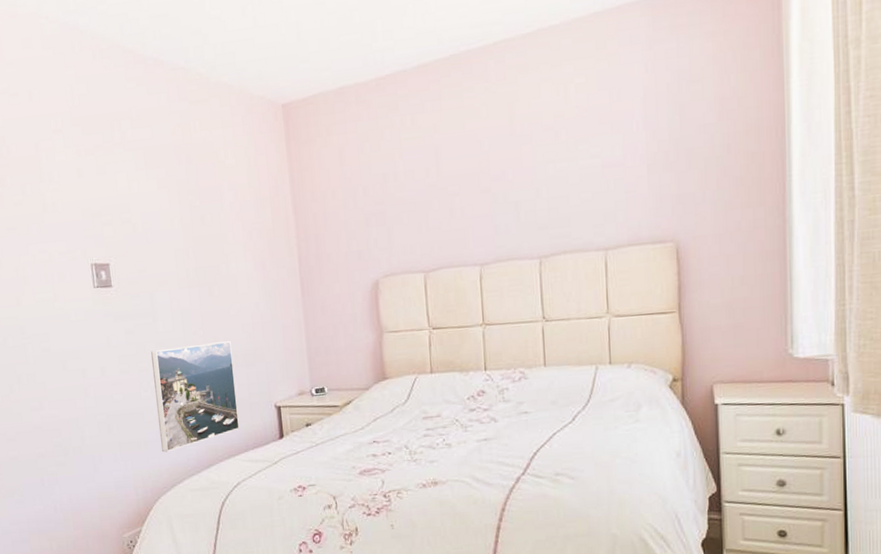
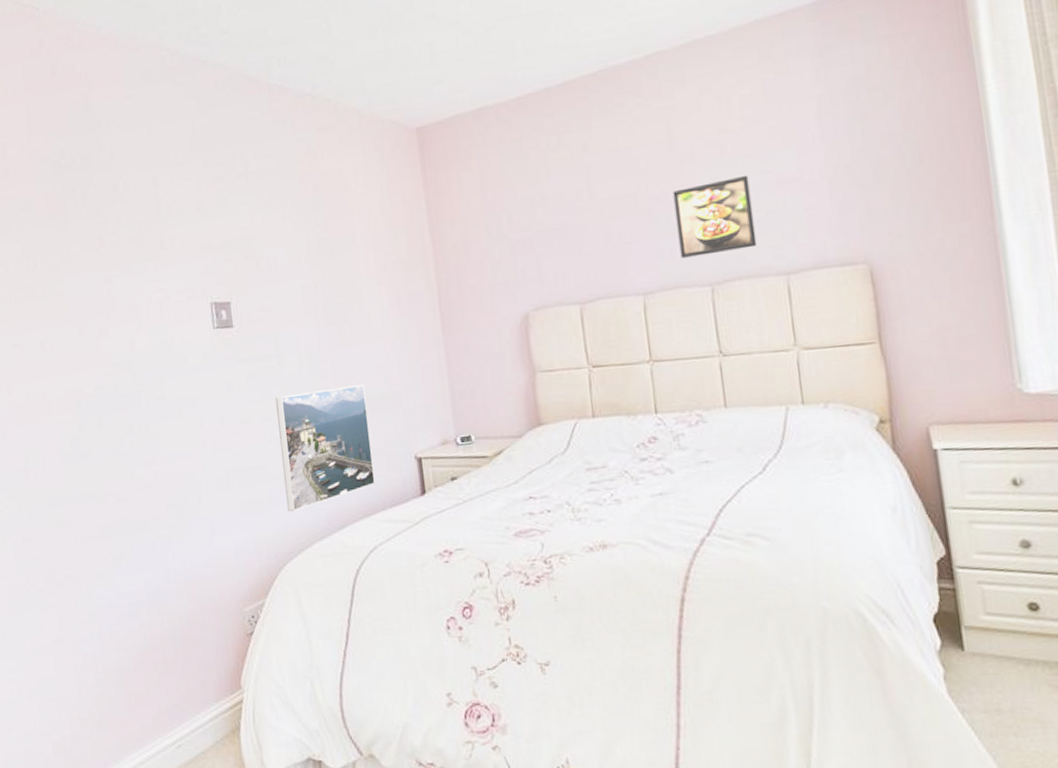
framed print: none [511,158,582,233] -> present [672,175,757,258]

